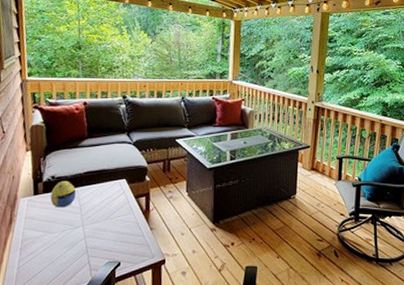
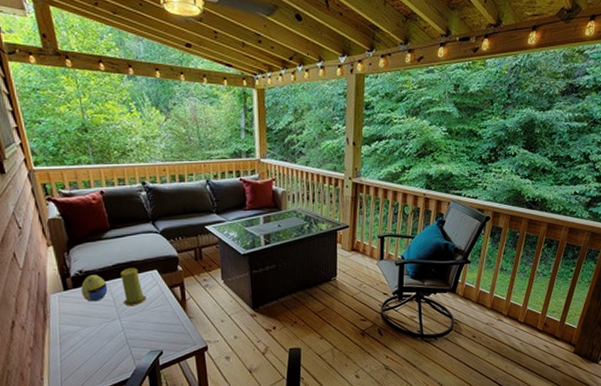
candle: none [89,175,112,214] -> present [120,267,147,307]

